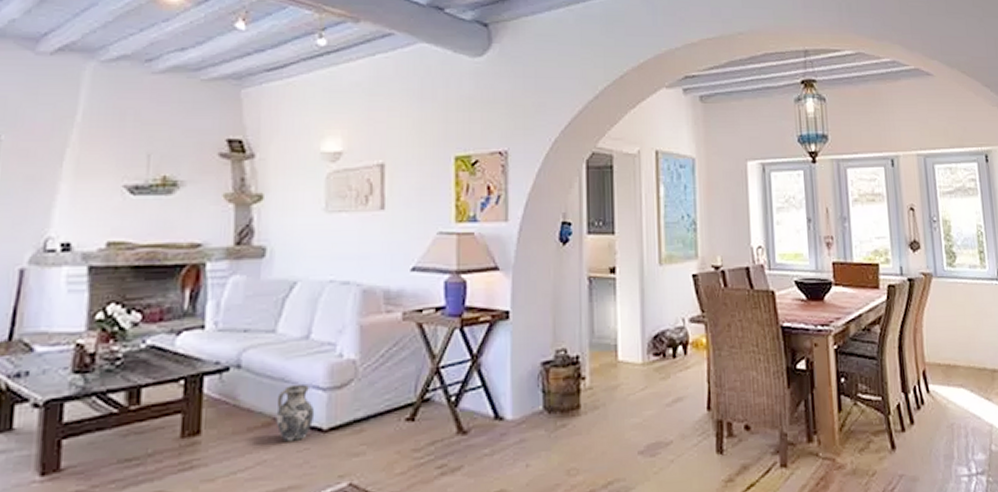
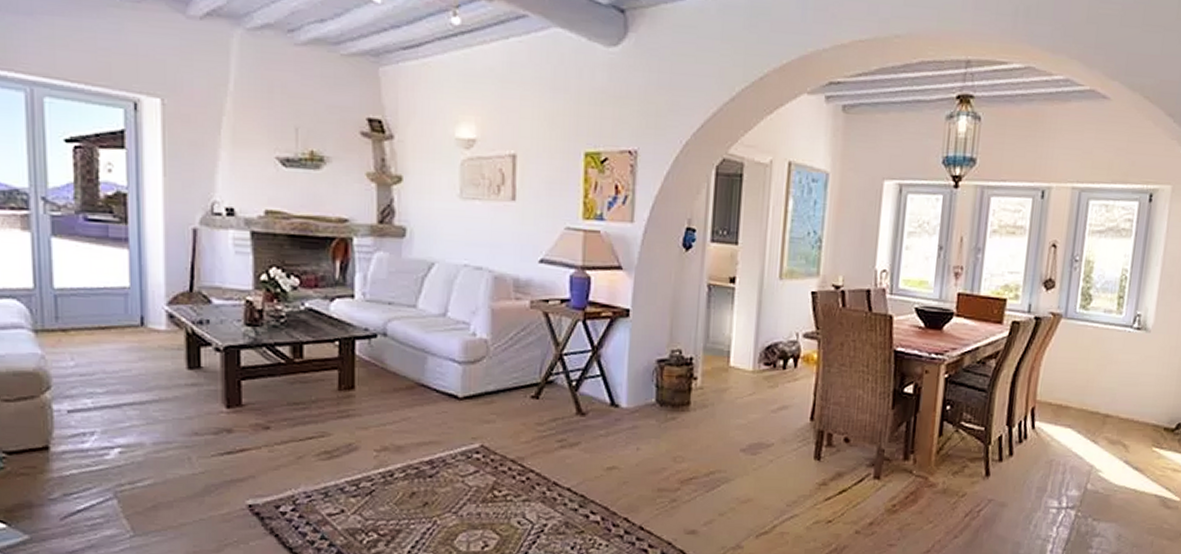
ceramic jug: present [276,383,315,441] -> none [418,355,452,404]

